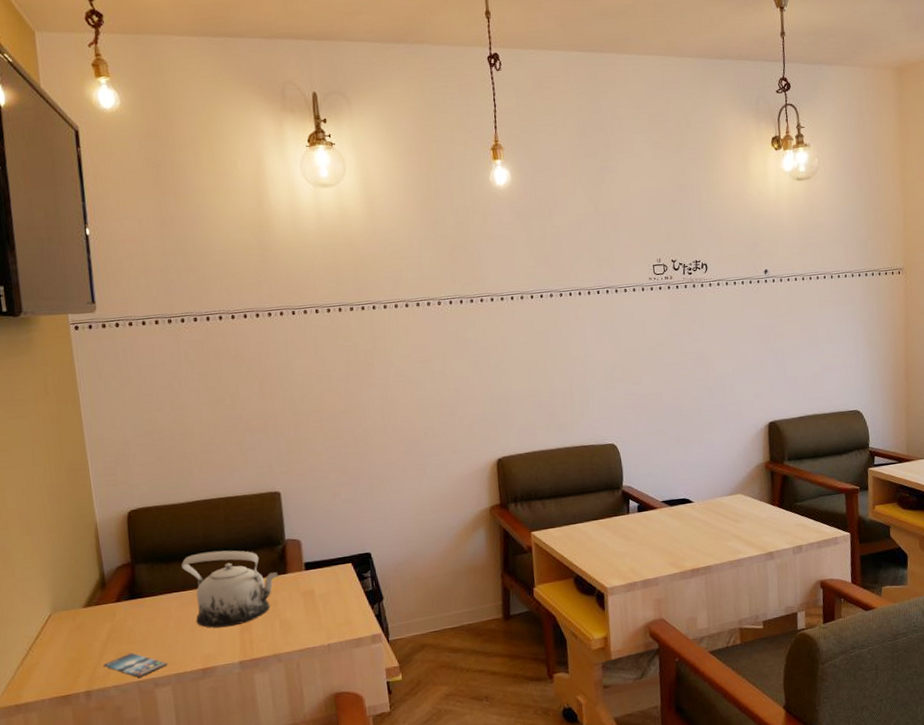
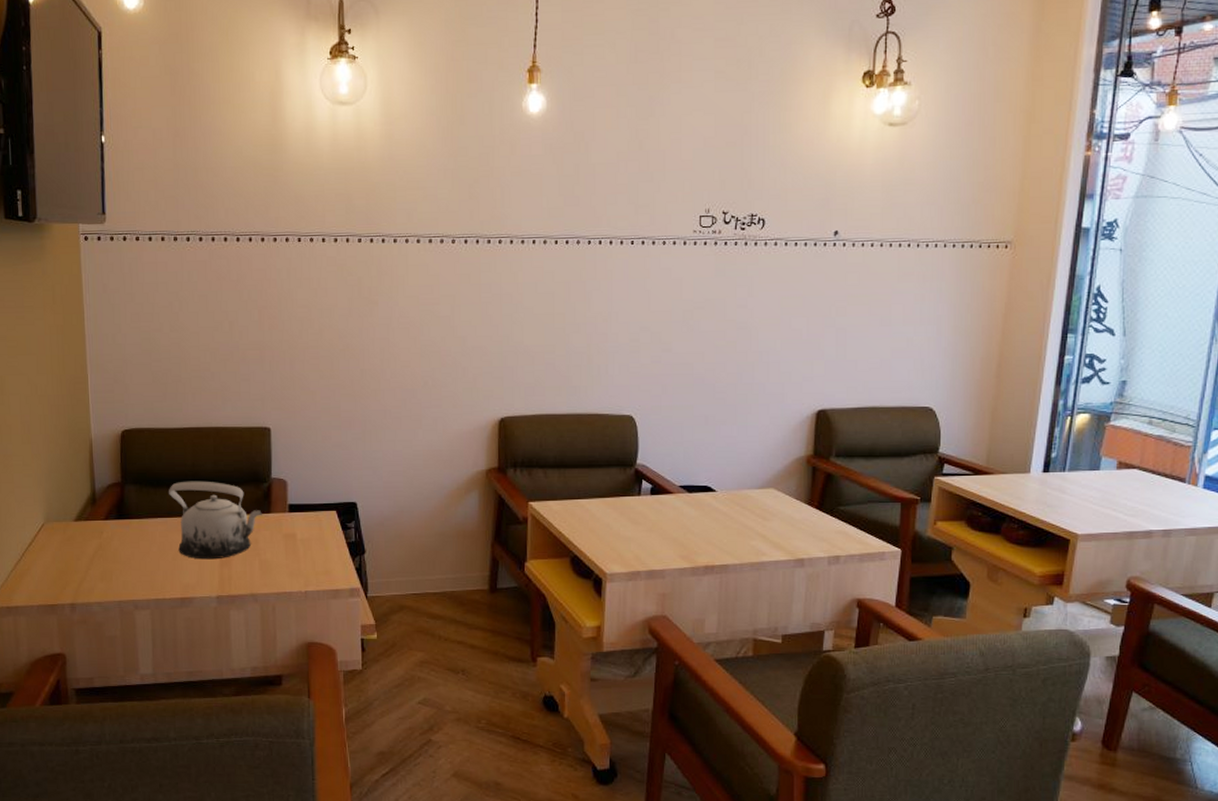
smartphone: present [103,652,168,678] -> none [88,572,149,597]

